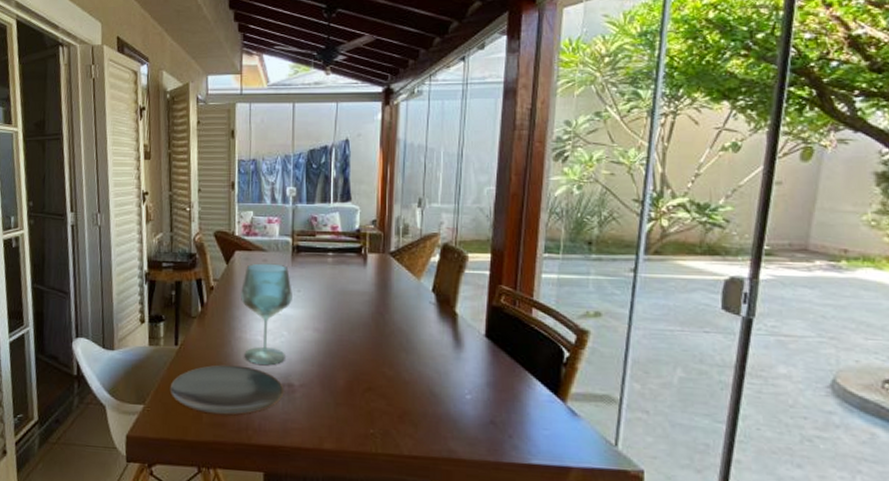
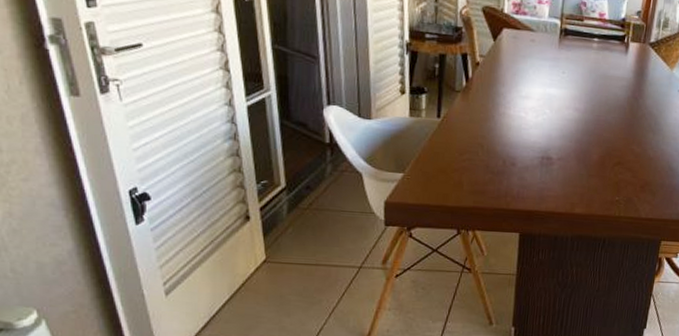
plate: present [169,364,284,416] -> none [430,137,543,185]
wine glass: present [241,263,292,365] -> none [506,42,557,140]

